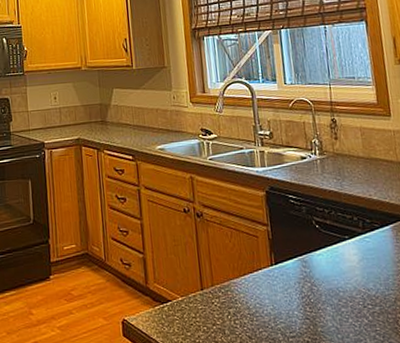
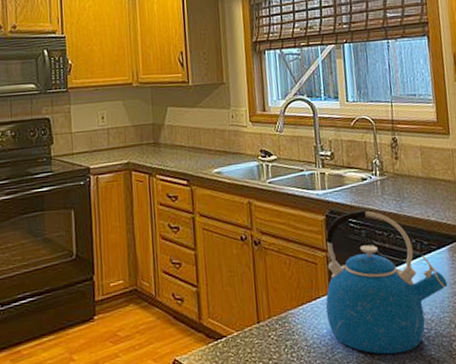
kettle: none [266,185,392,328] -> present [325,208,447,355]

